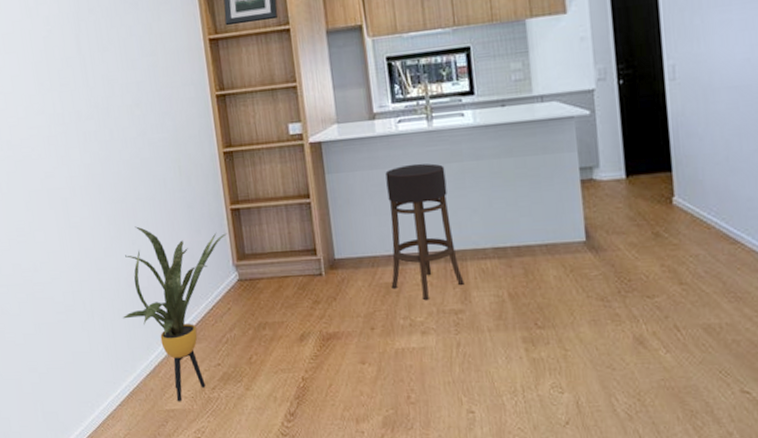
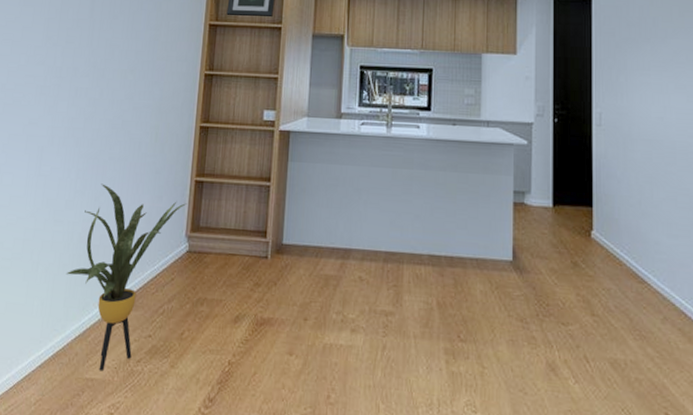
bar stool: present [385,163,465,301] -> none [330,164,398,298]

